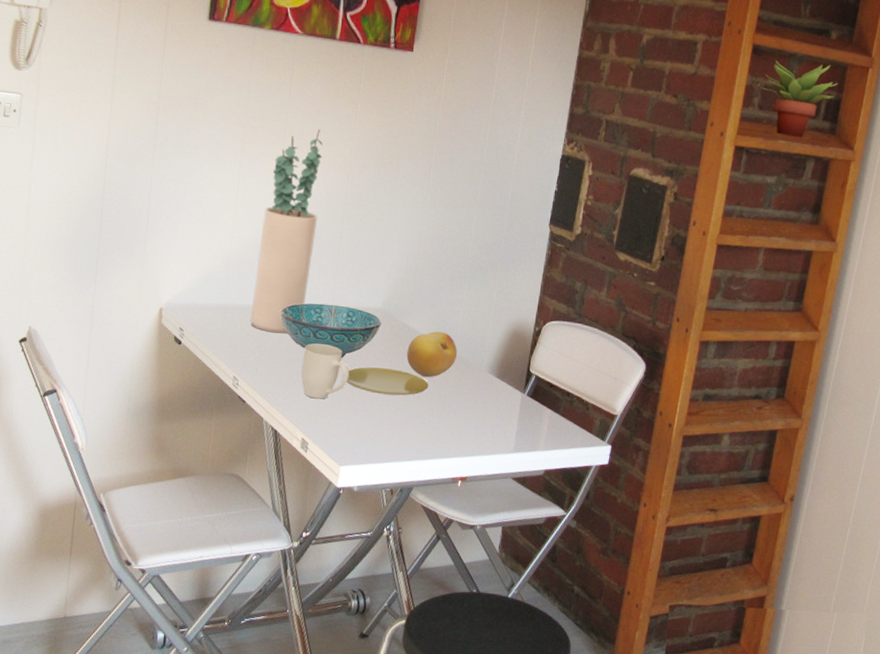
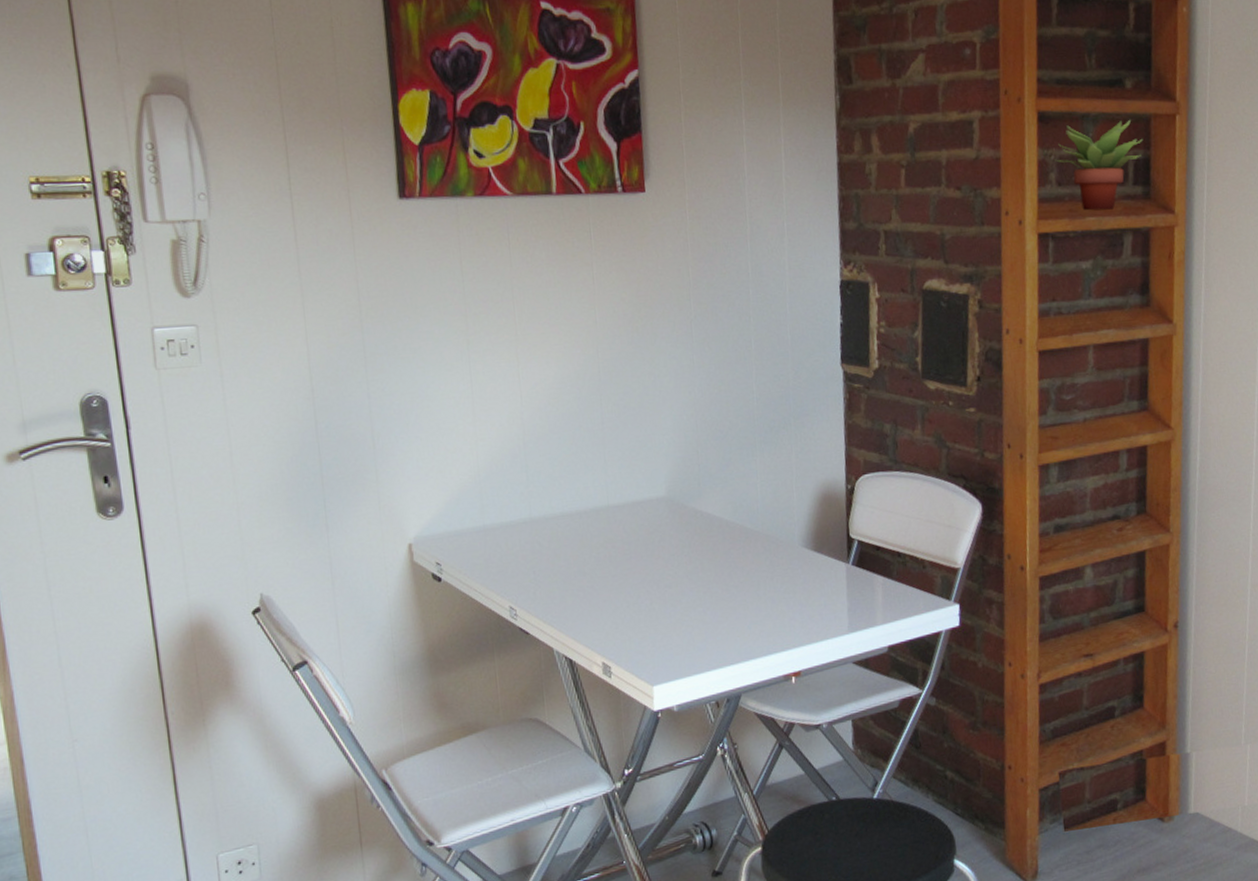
vase: present [249,129,323,334] -> none [507,302,576,548]
bowl: present [280,303,382,359] -> none [549,501,670,563]
mug: present [301,343,350,399] -> none [585,549,644,615]
plate: present [343,367,429,396] -> none [636,563,737,596]
fruit: present [406,331,458,378] -> none [704,510,764,566]

